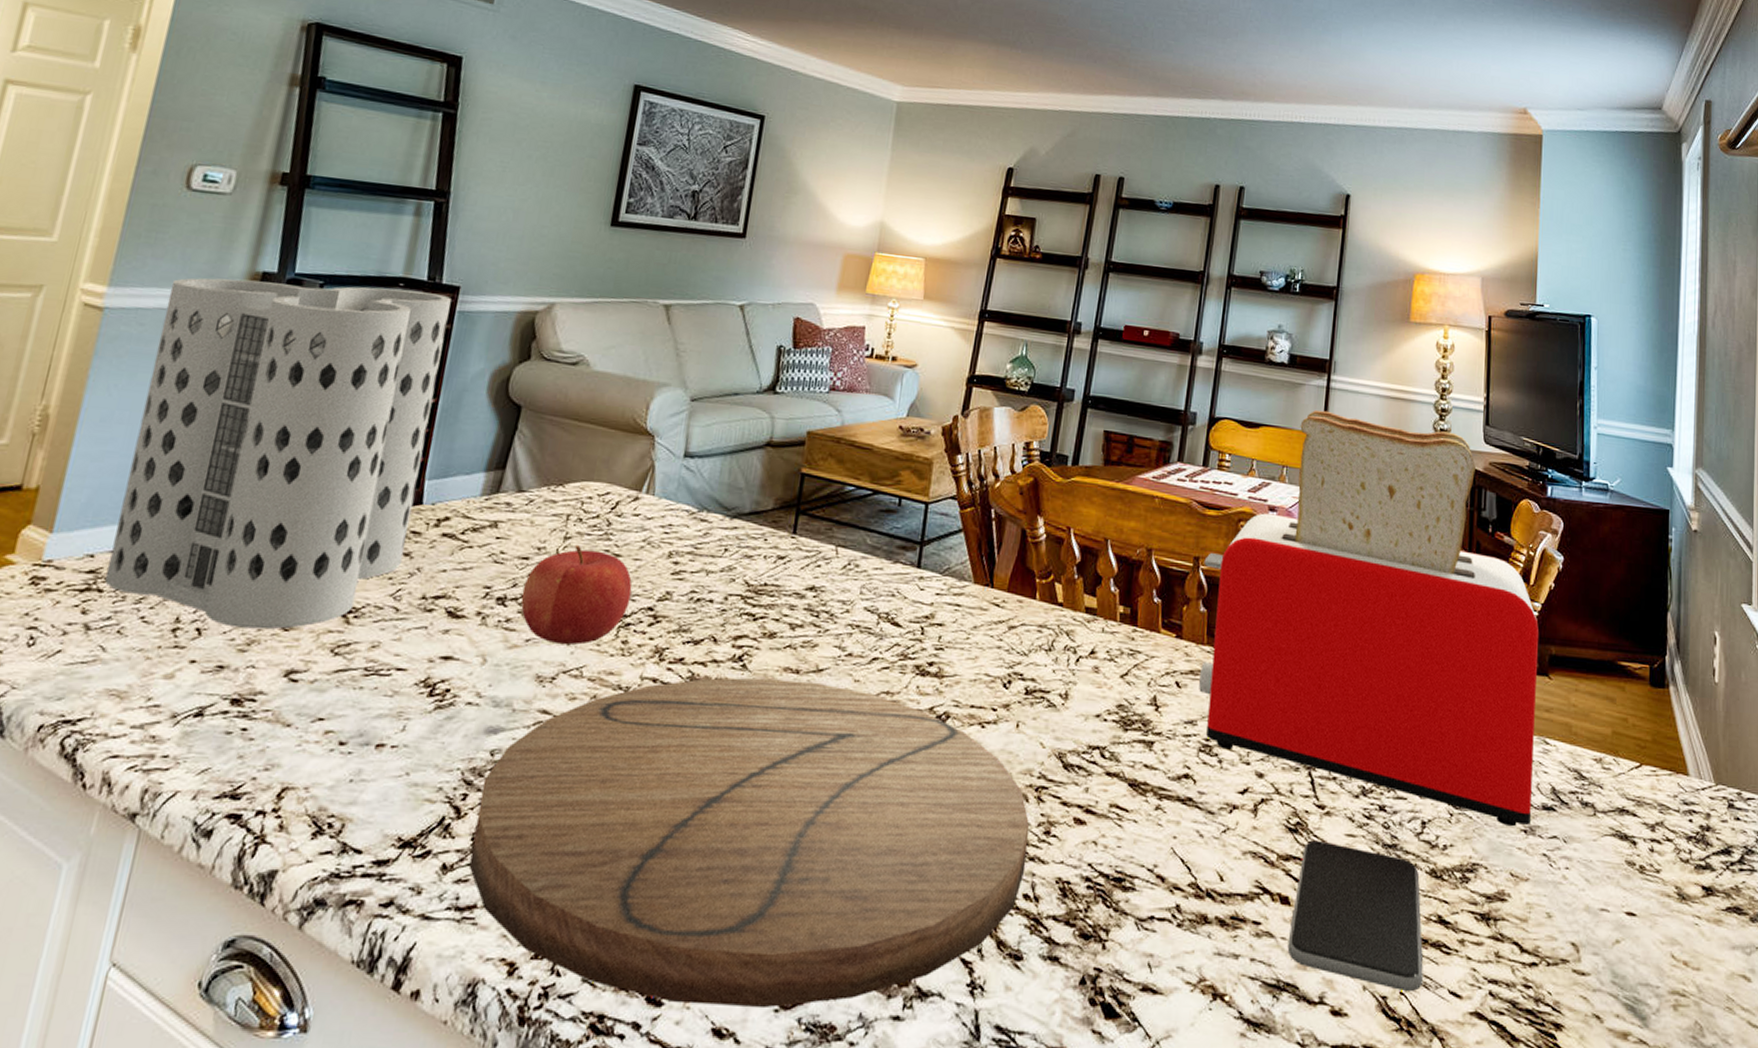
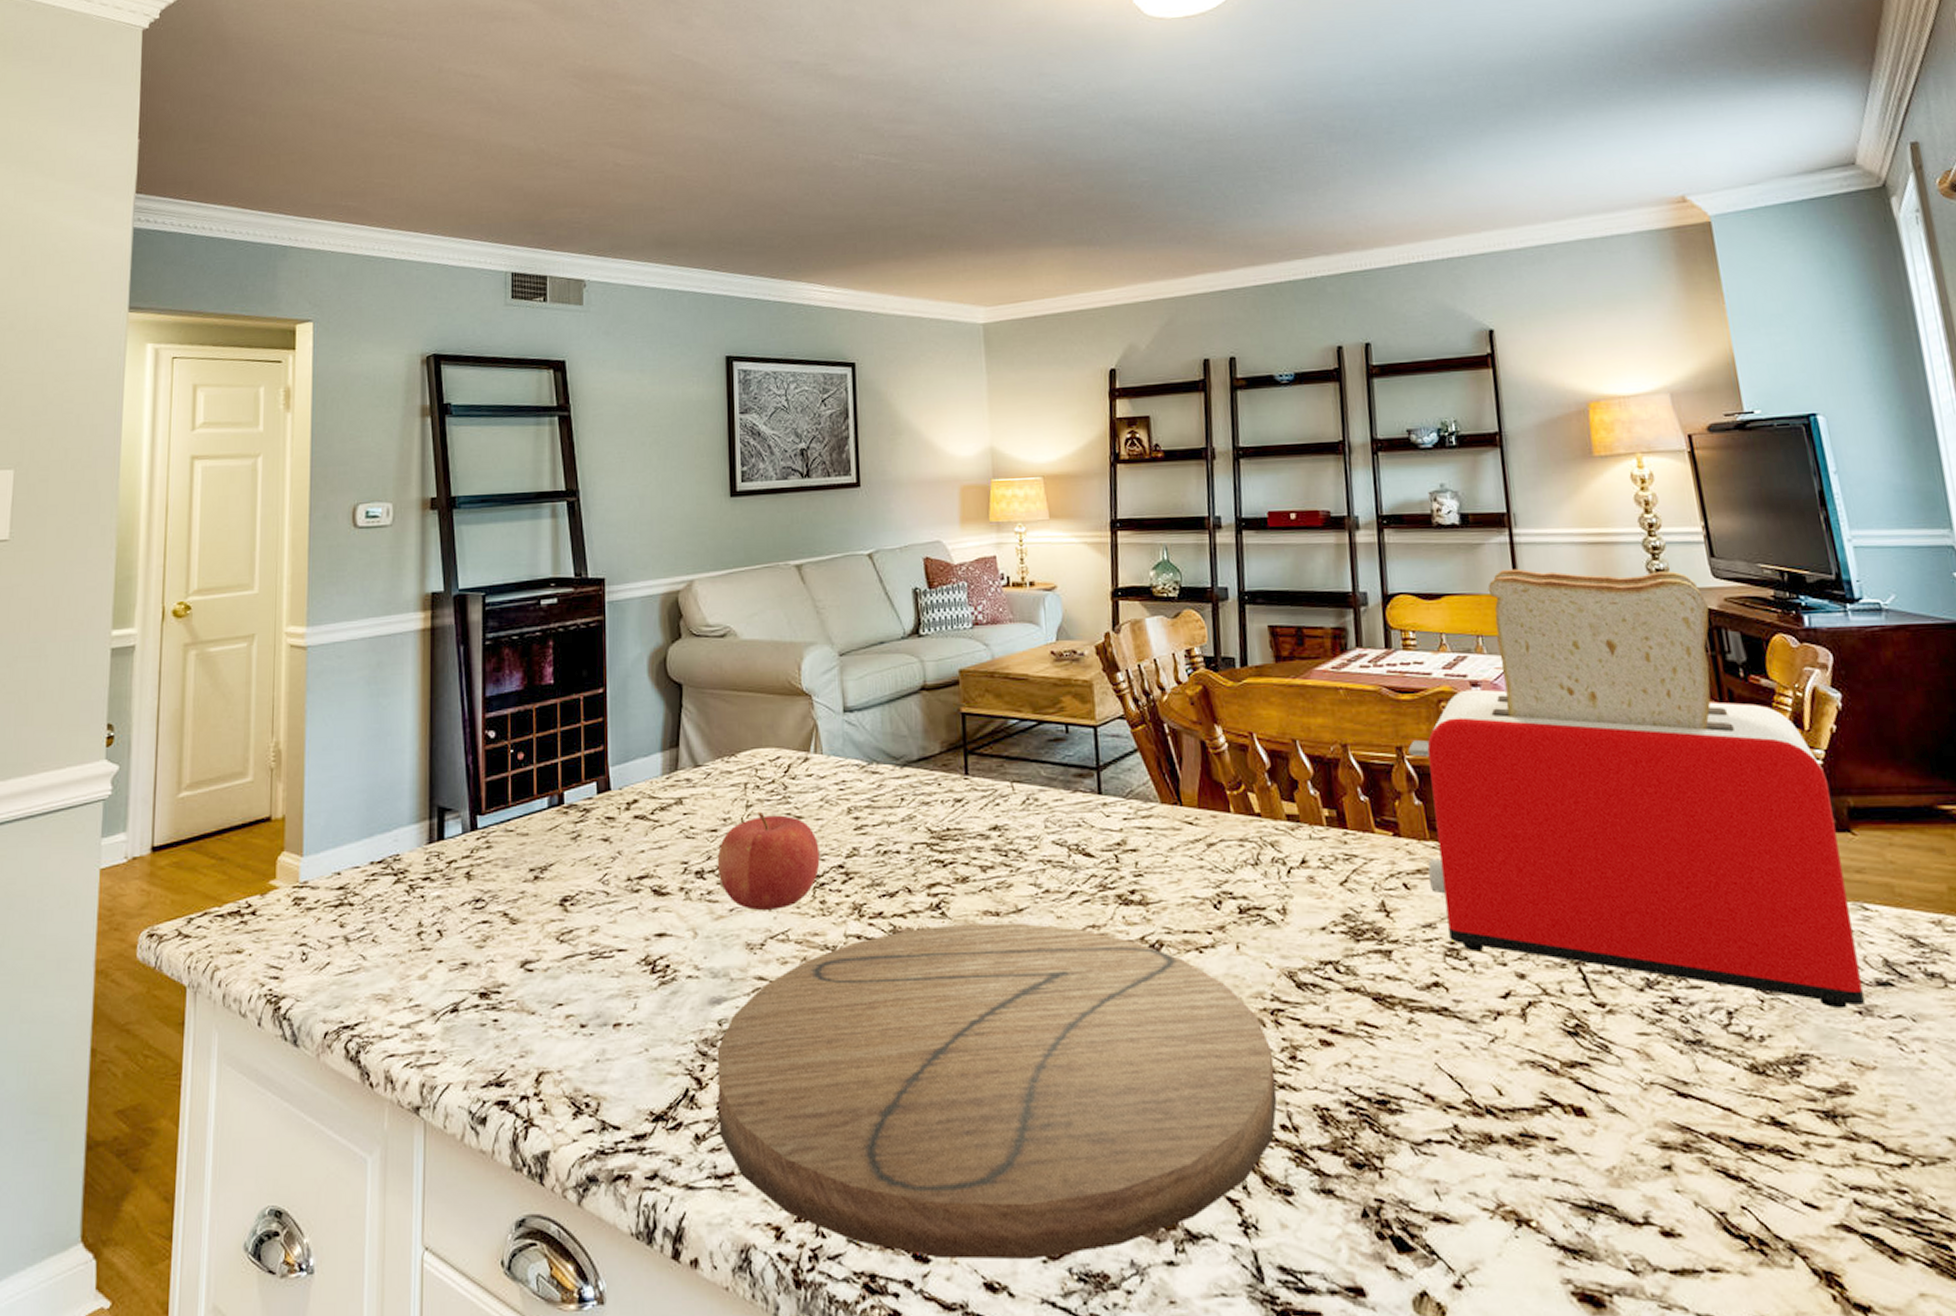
utensil holder: present [105,277,451,630] -> none [354,588,604,926]
smartphone: present [1287,840,1424,992] -> none [1589,1042,1767,1206]

